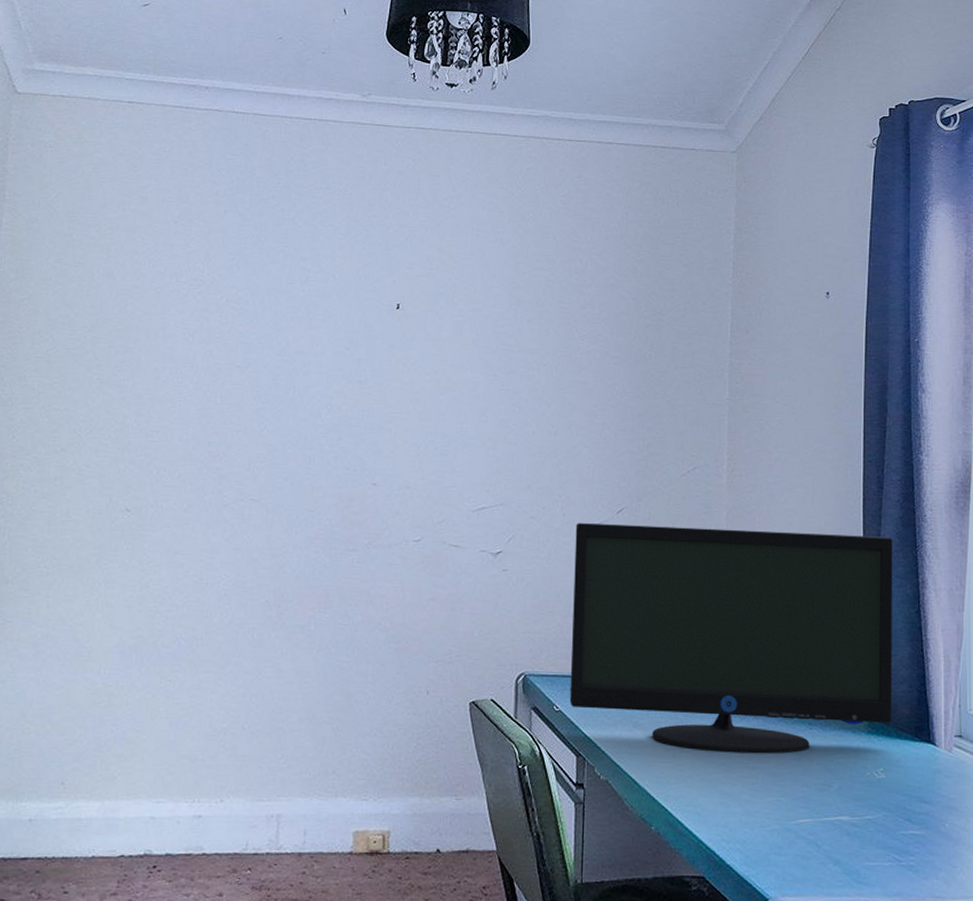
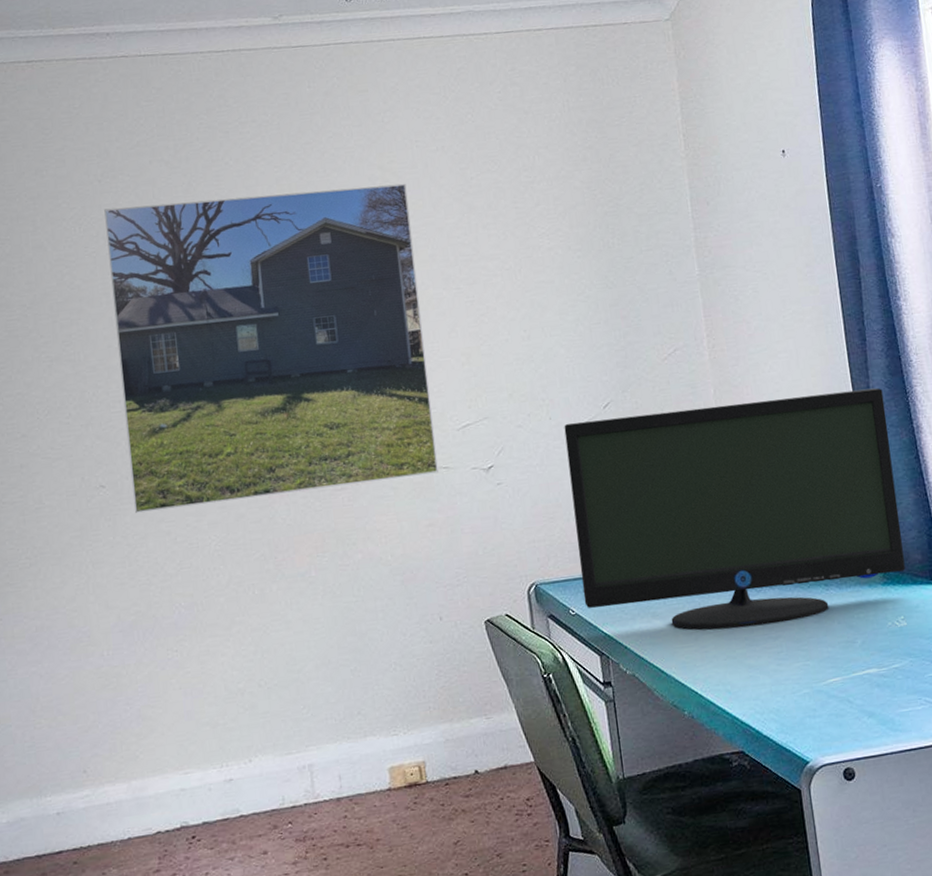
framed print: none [153,249,461,550] -> present [104,183,438,513]

